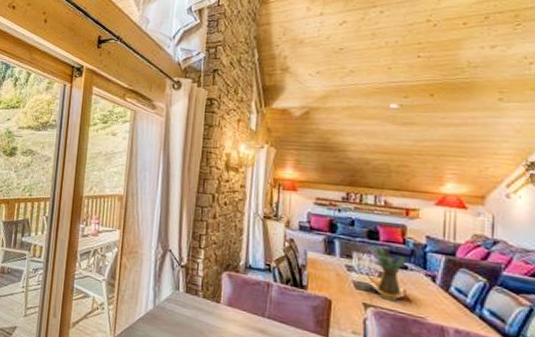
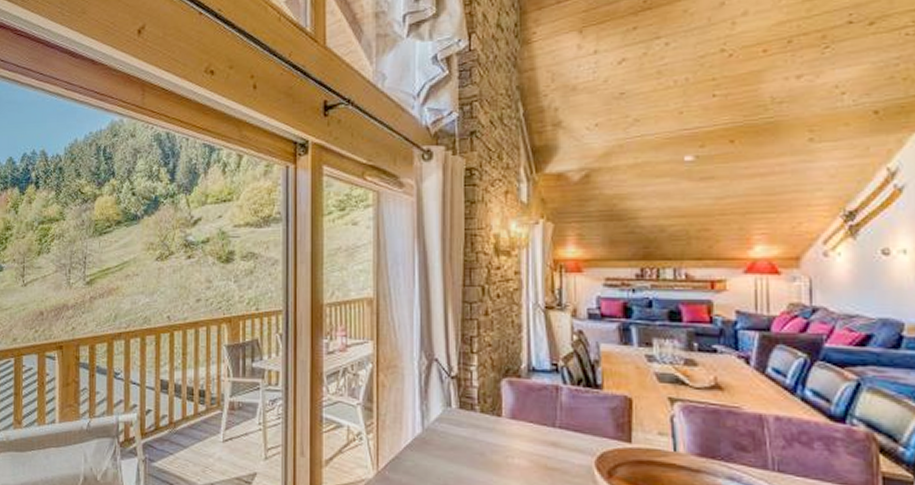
vase: present [374,247,406,301] -> none [677,330,715,391]

